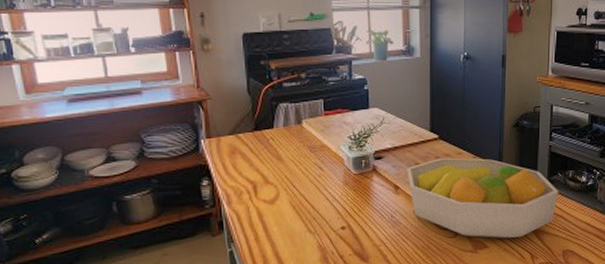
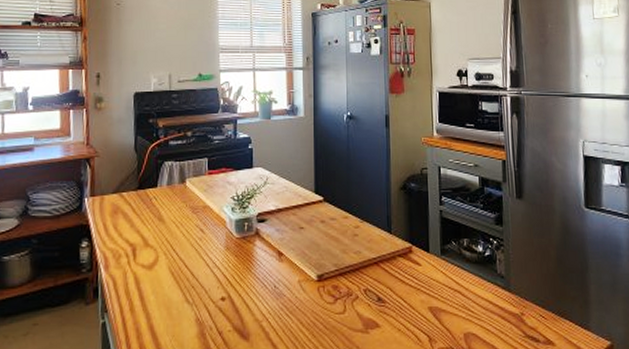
fruit bowl: present [407,157,559,239] -> none [291,221,455,317]

